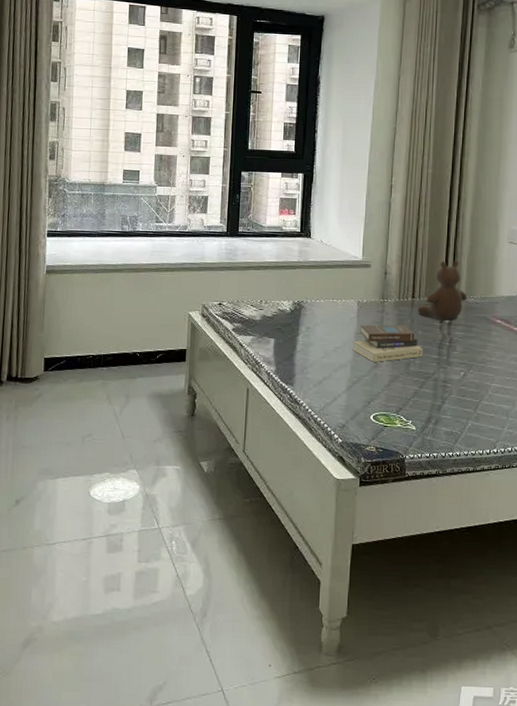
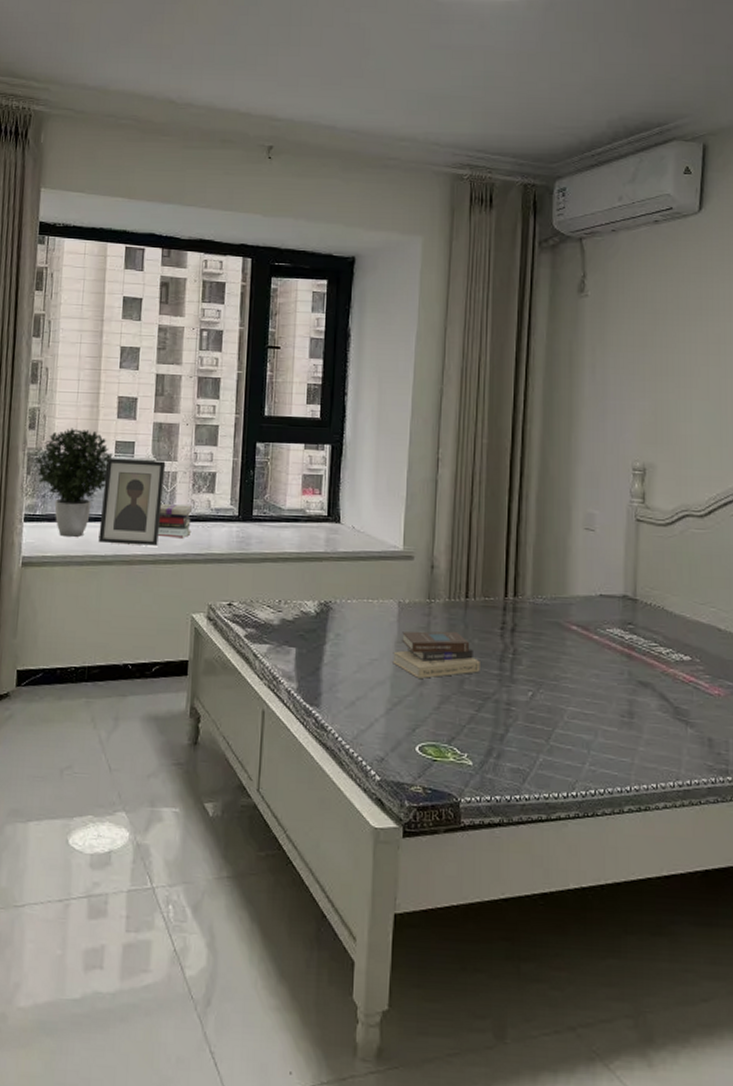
potted plant: none [56,159,121,249] -> present [36,428,113,537]
picture frame: none [110,184,166,257] -> present [98,457,166,546]
books: none [159,222,188,250] -> present [157,504,192,538]
teddy bear: present [417,260,468,322] -> none [472,551,535,628]

